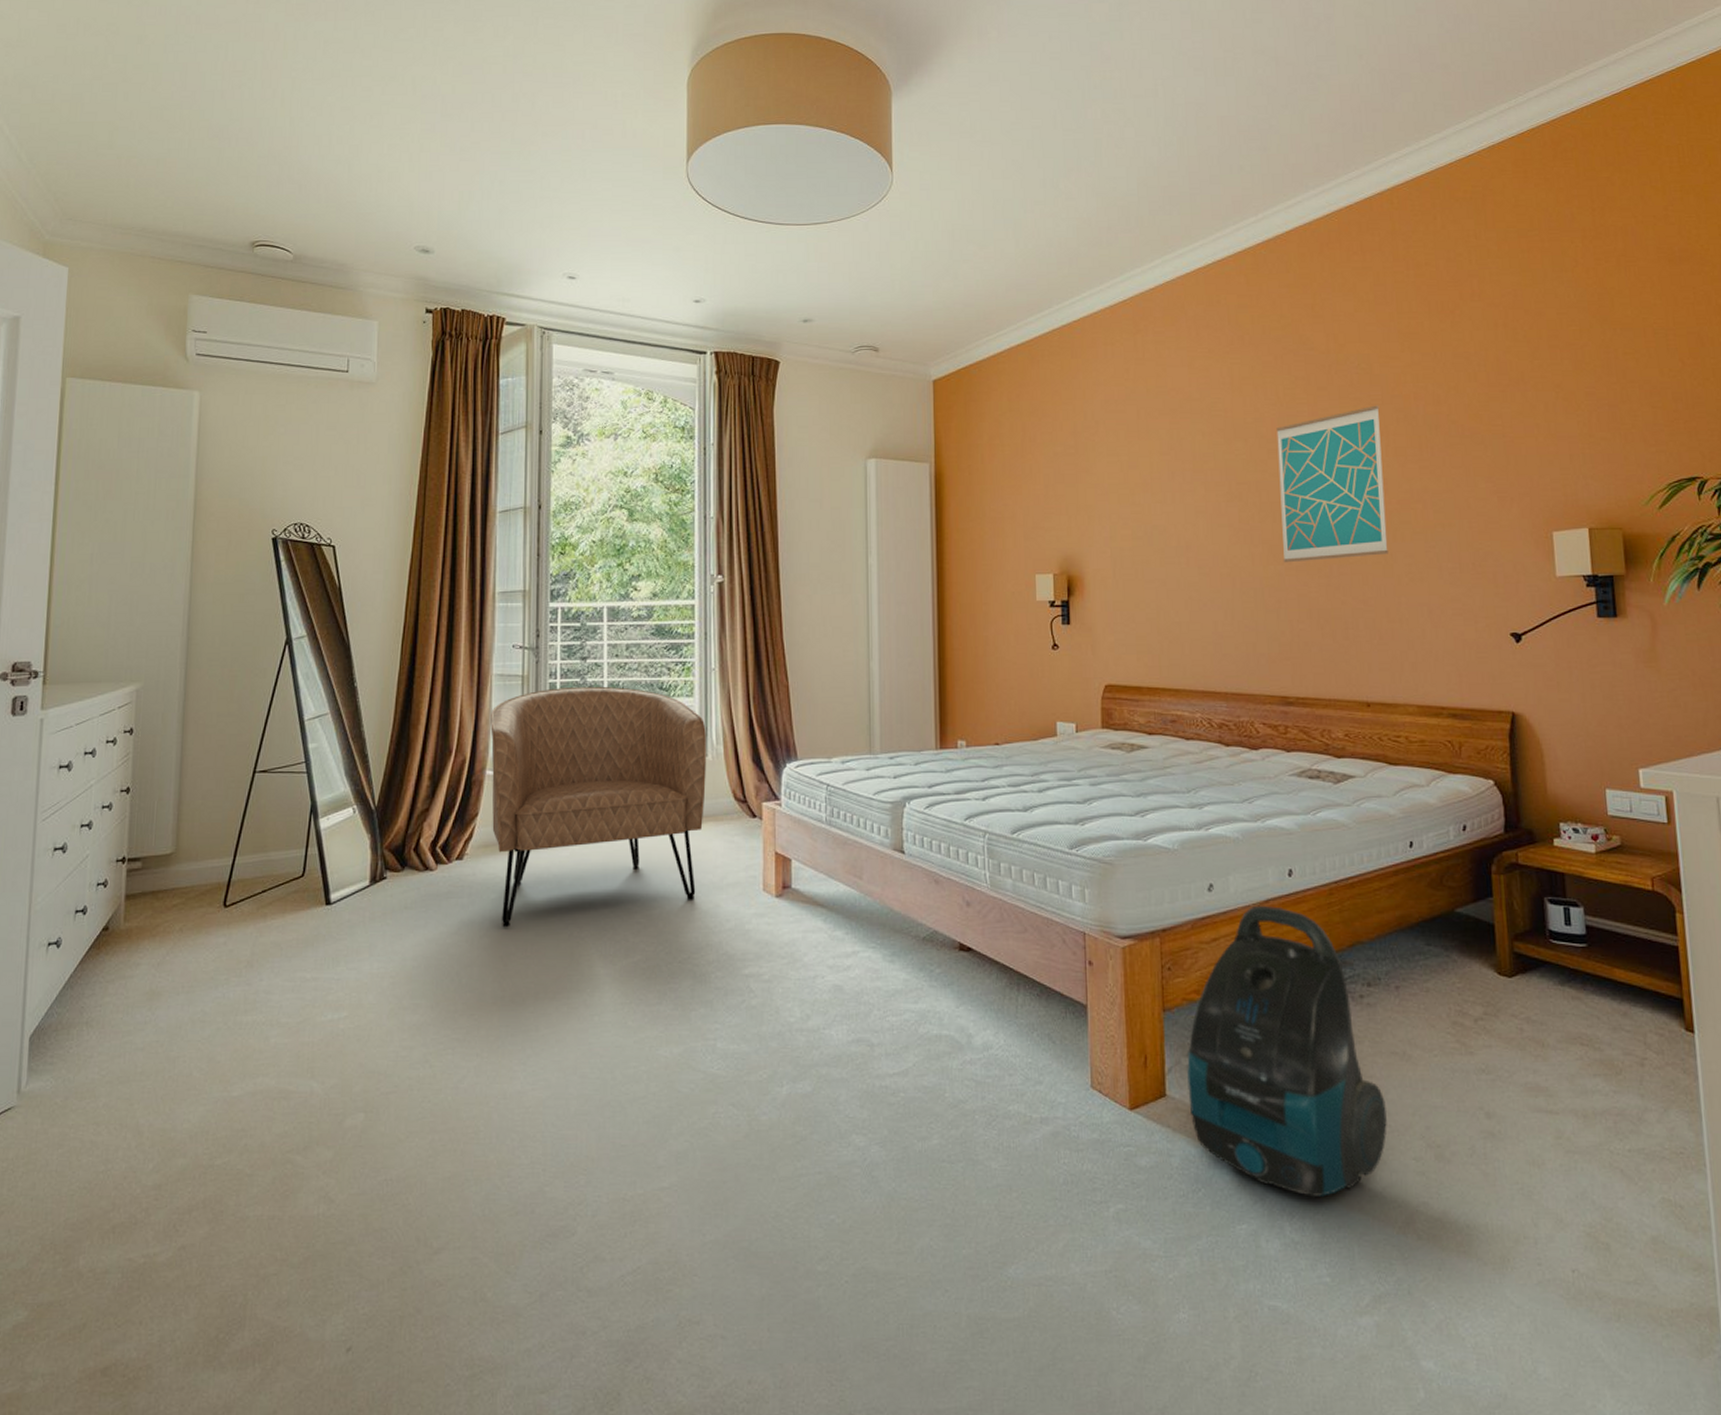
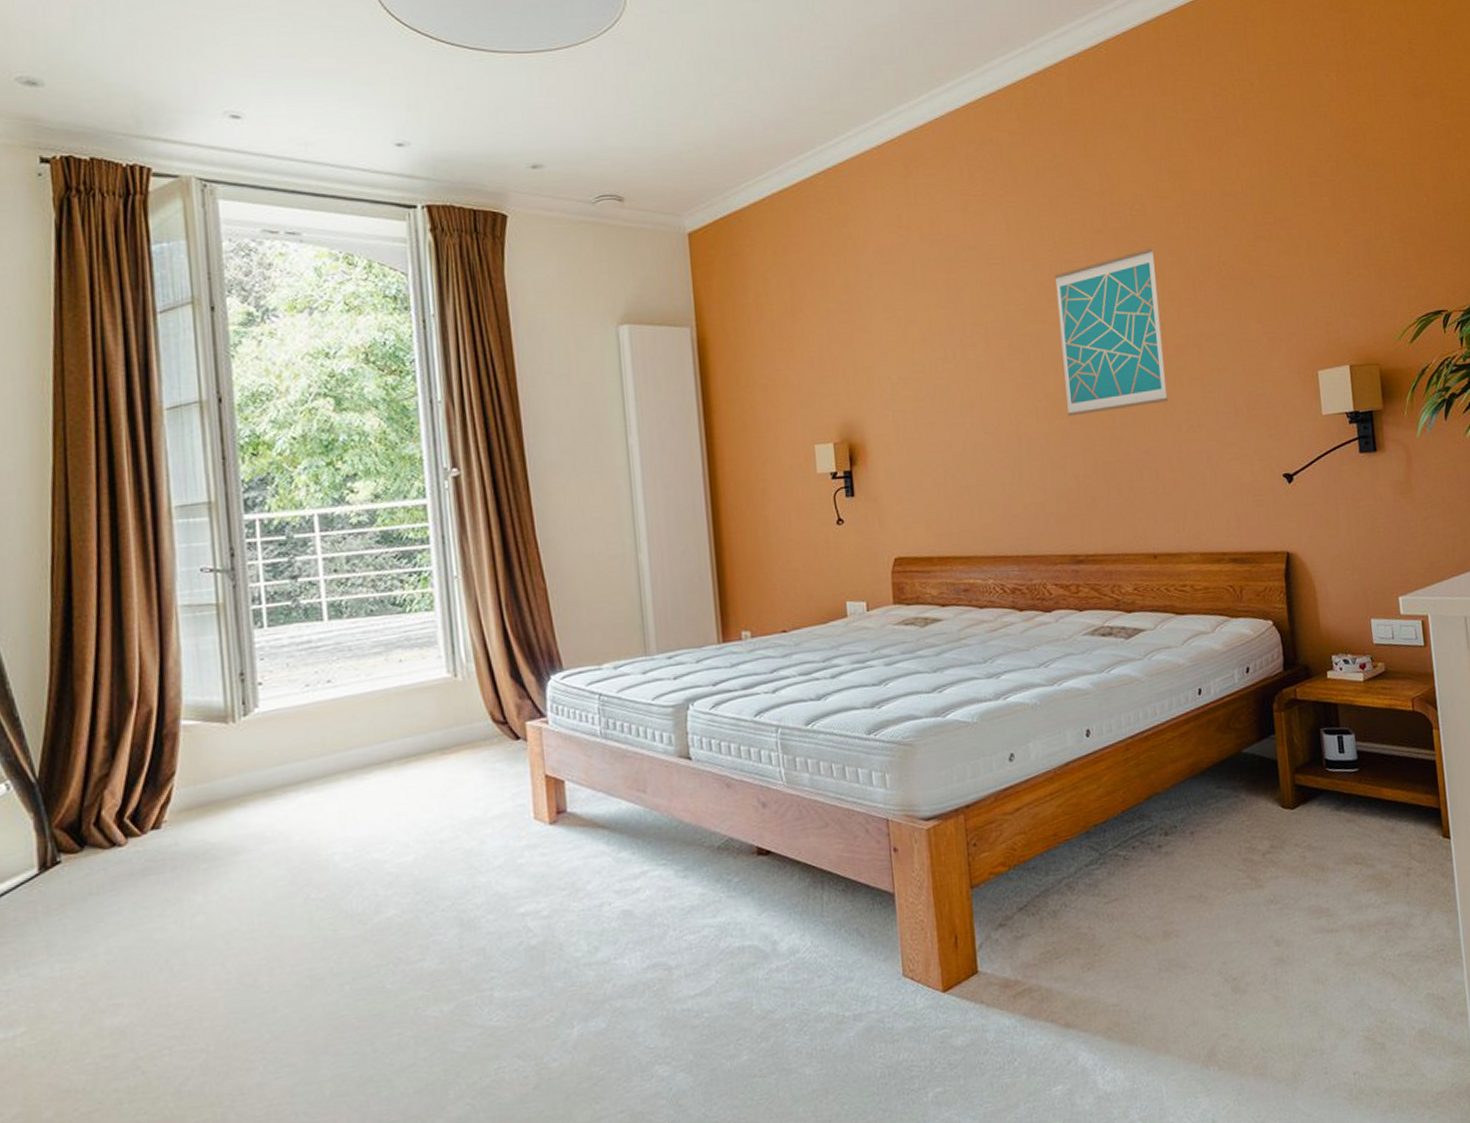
armchair: present [490,686,706,928] -> none [180,607,458,901]
vacuum cleaner: present [1187,905,1388,1198] -> none [997,768,1188,1048]

